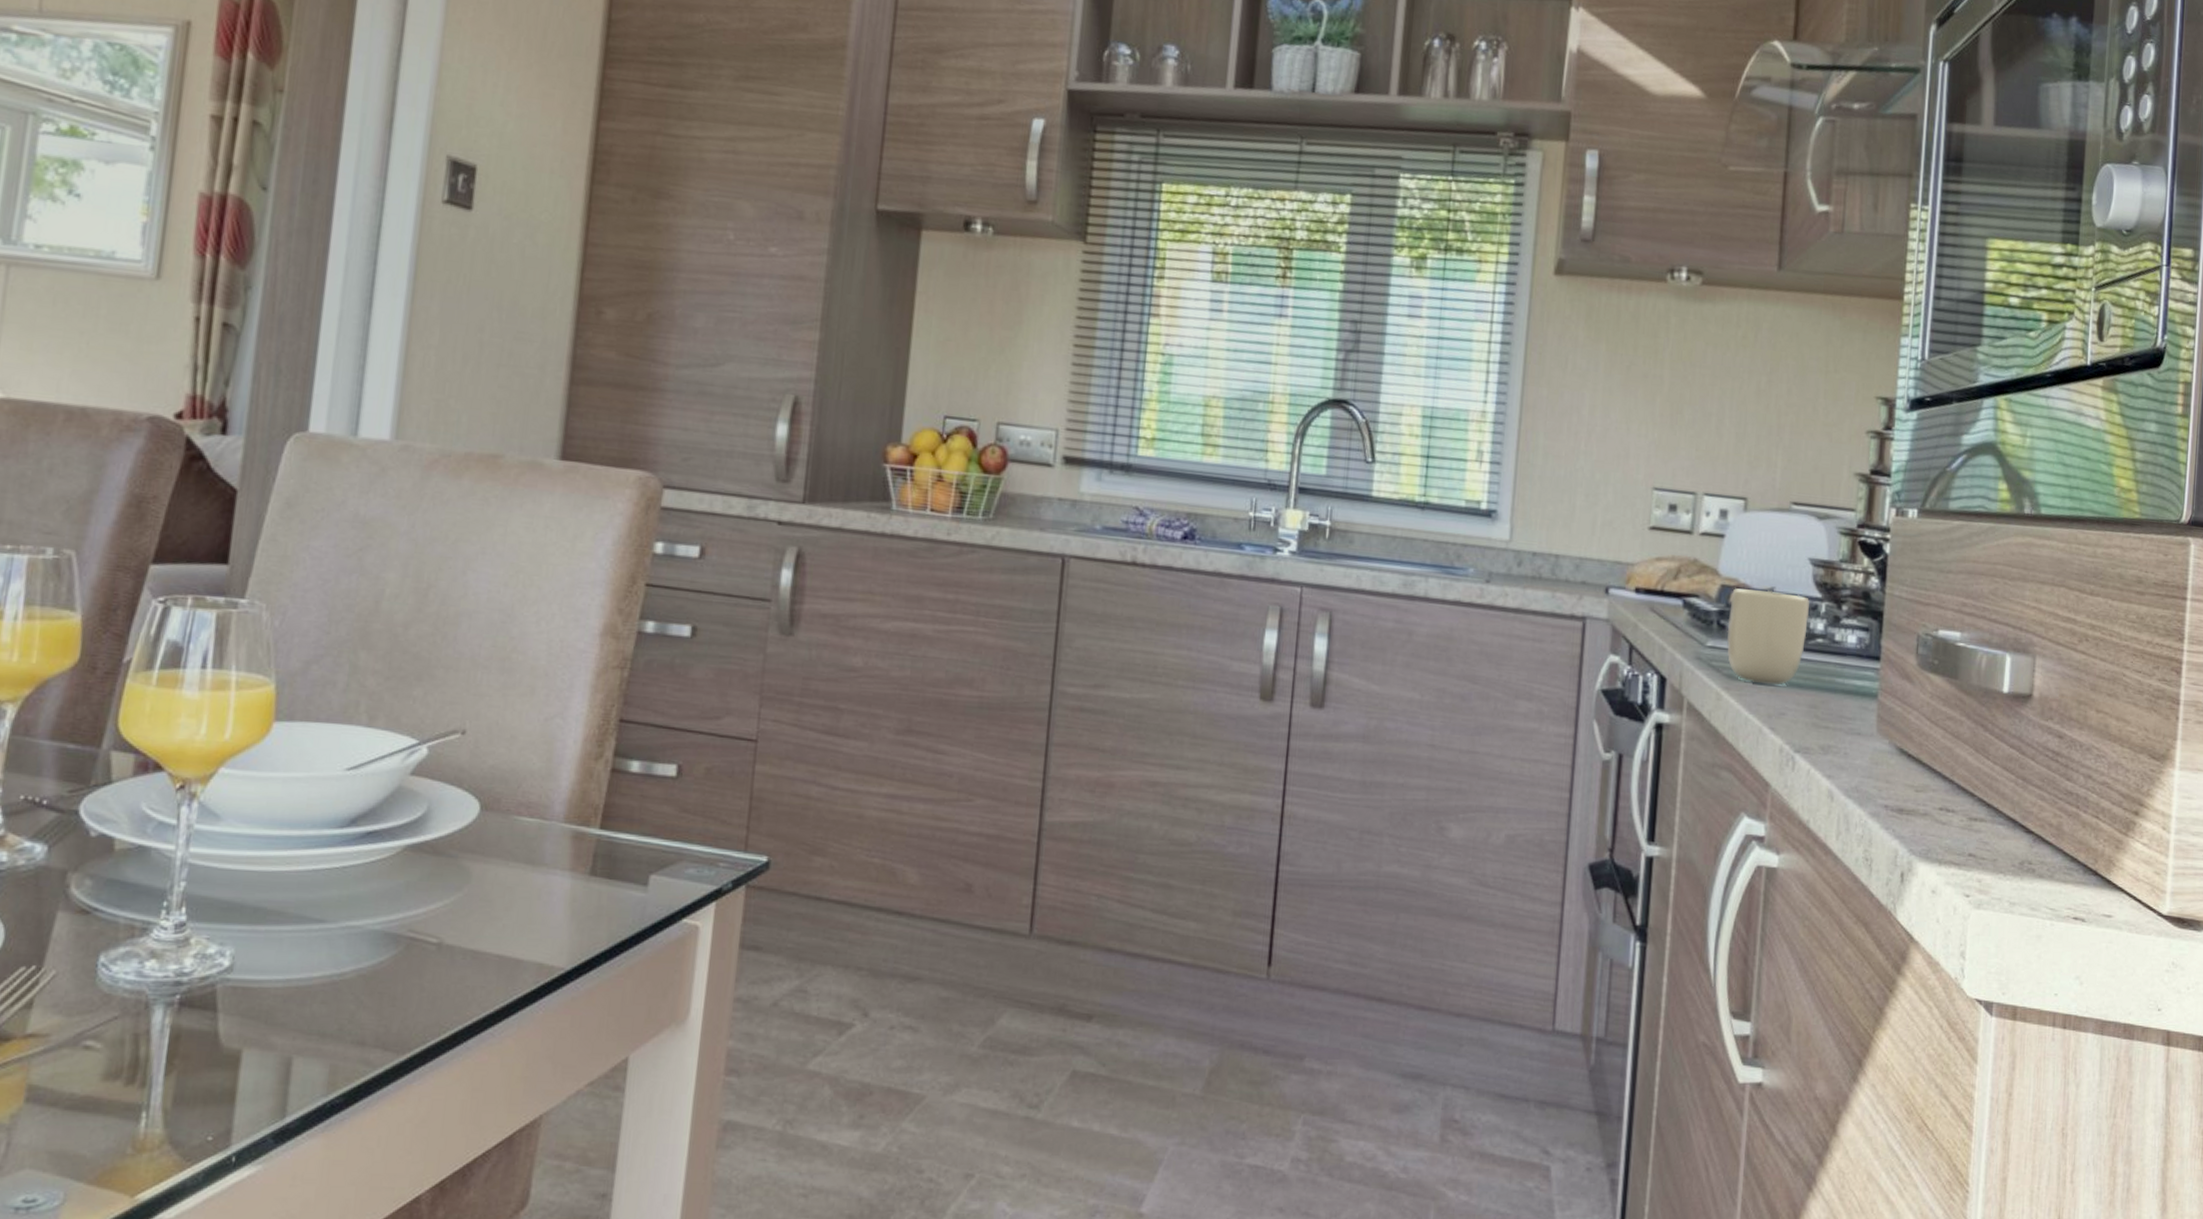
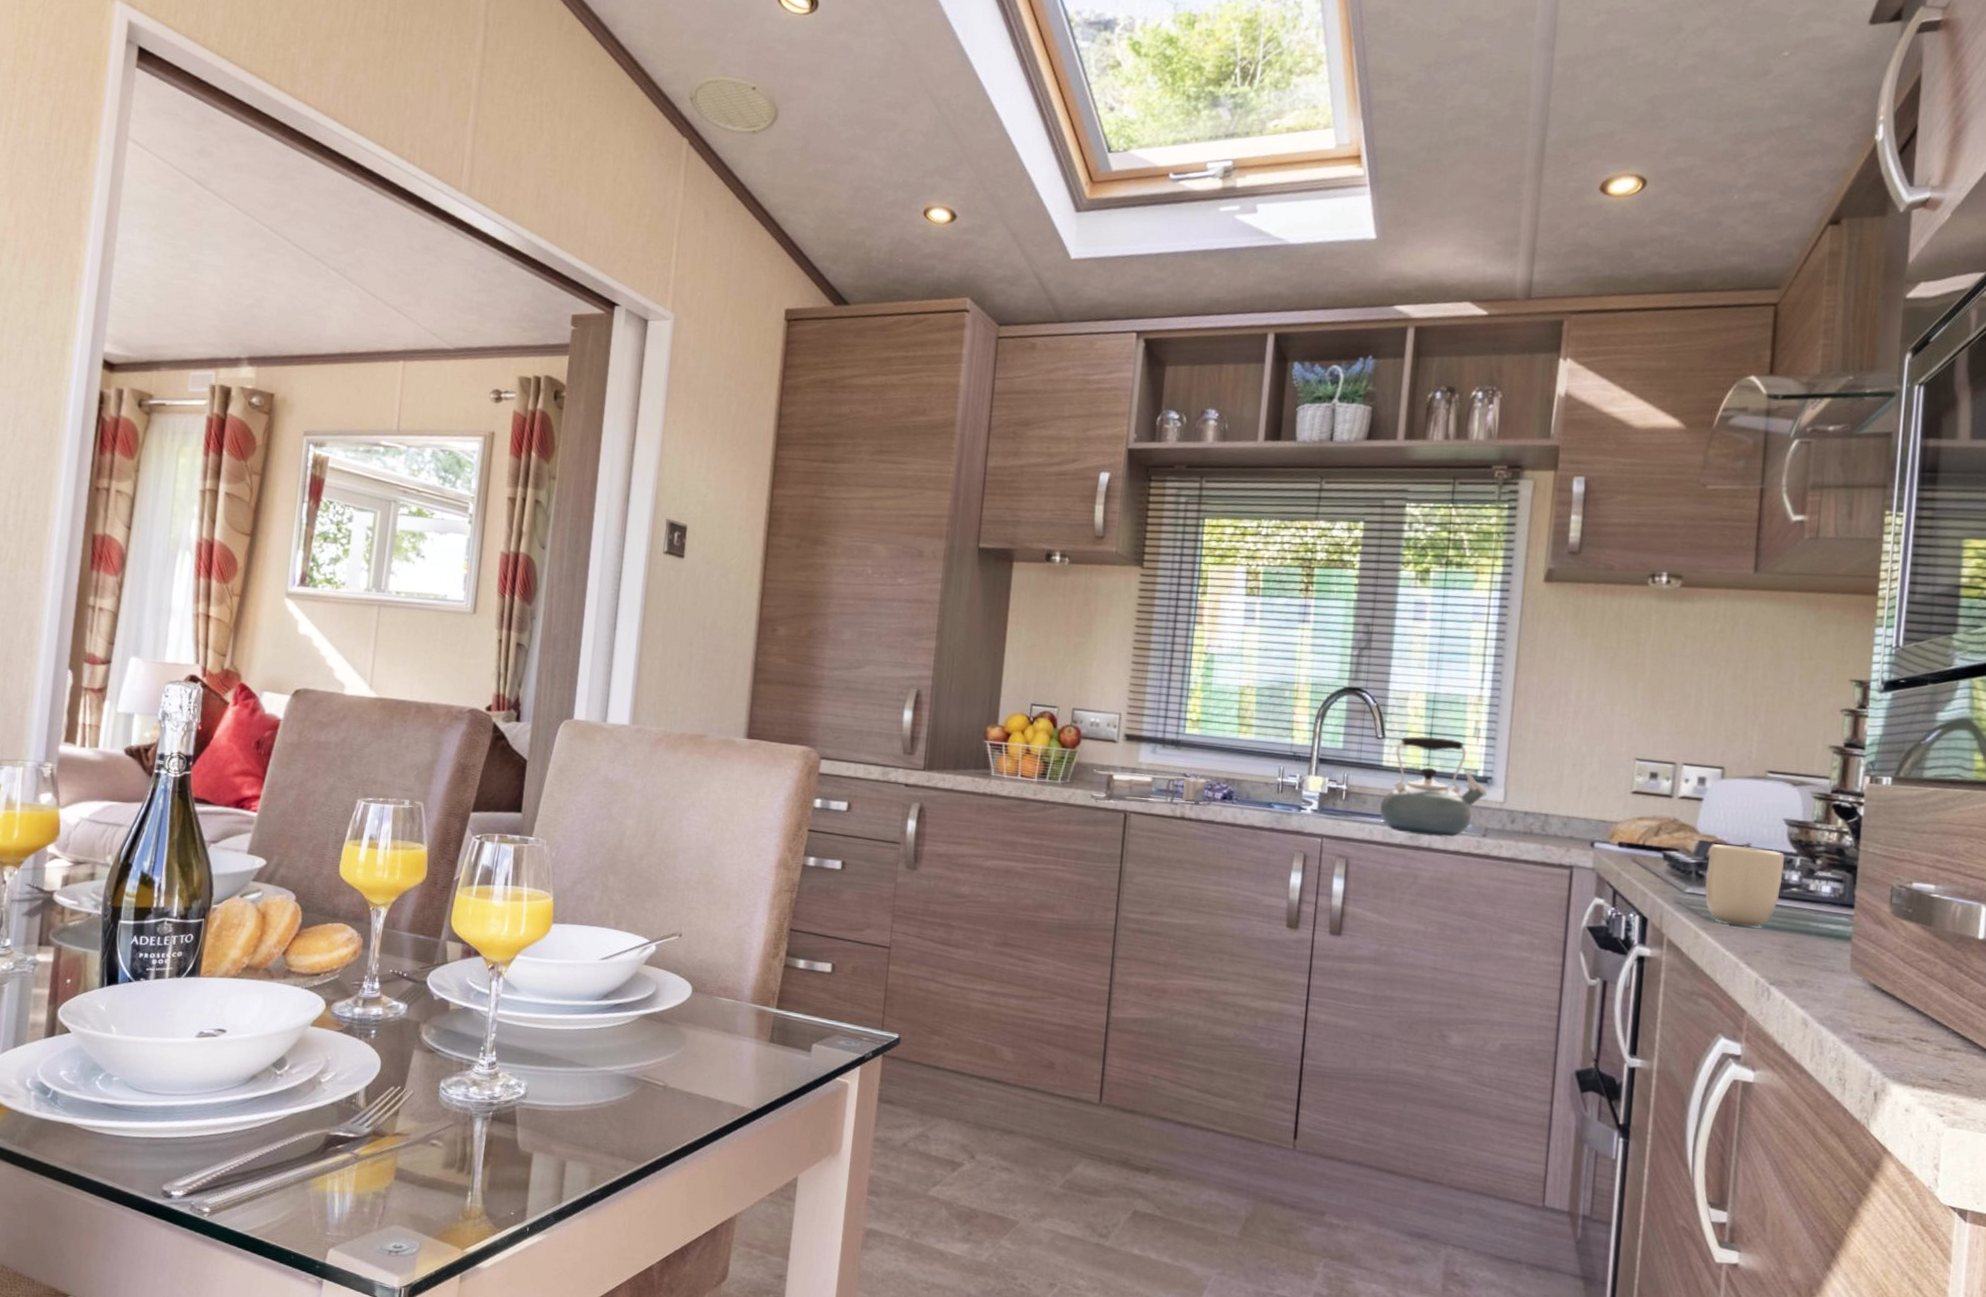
paper towel holder: none [1019,502,1174,550] -> present [1090,769,1215,808]
kettle: none [1369,459,1491,585] -> present [1379,736,1487,838]

